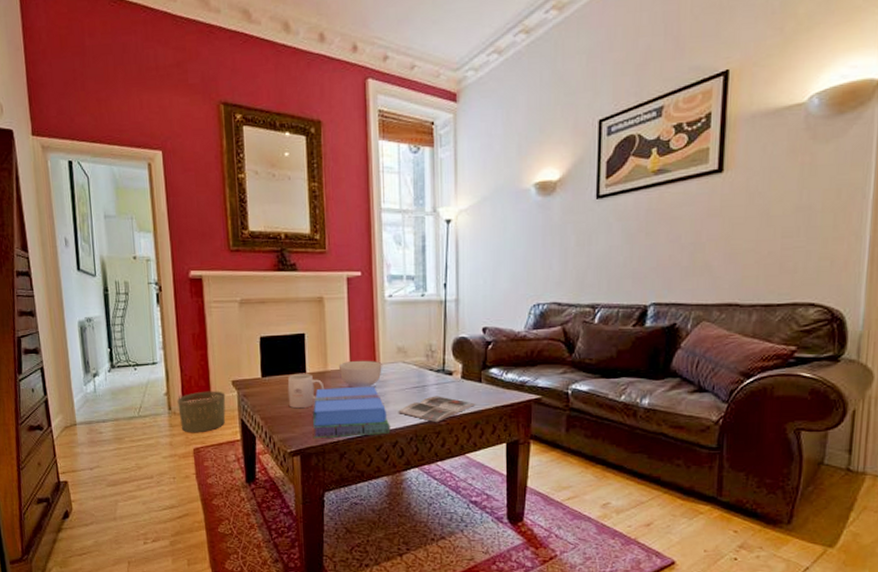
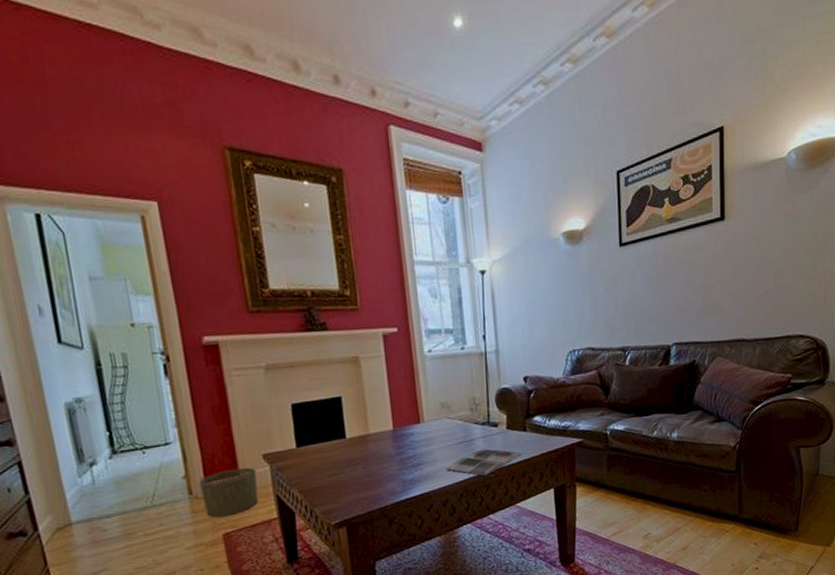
mug: present [287,374,325,409] -> none [326,439,368,478]
books: present [312,386,390,439] -> none [356,445,440,507]
bowl: present [338,360,382,389] -> none [380,418,427,450]

